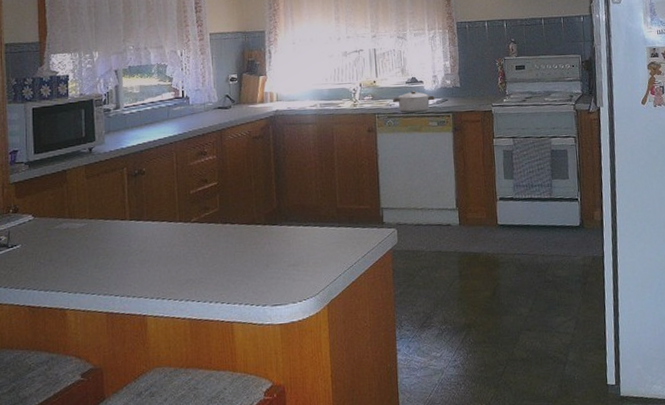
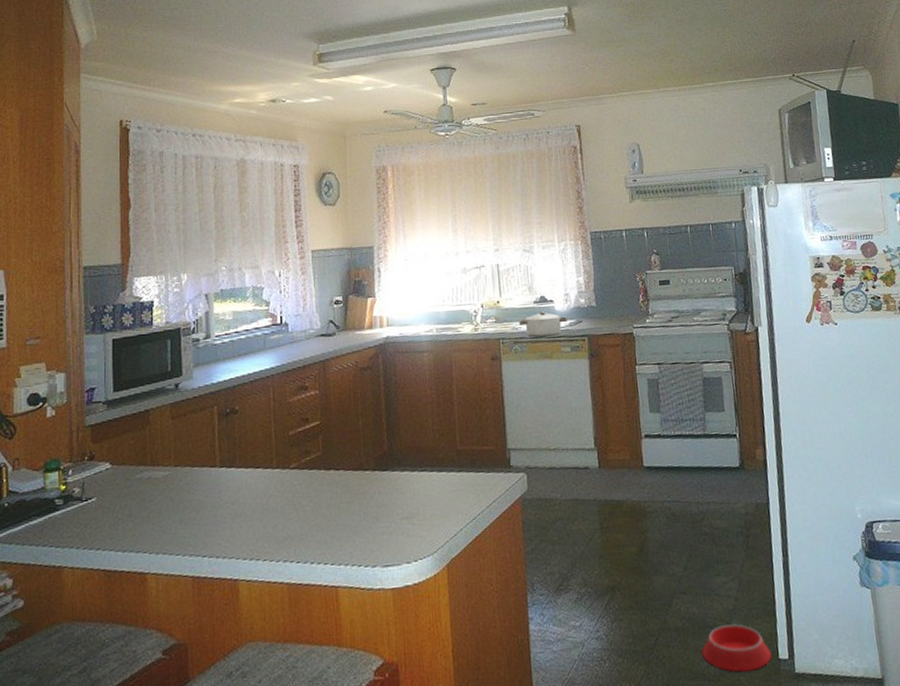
pet bowl: none [543,356,602,395] -> present [702,624,773,672]

